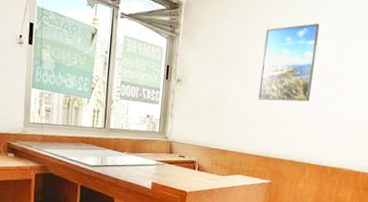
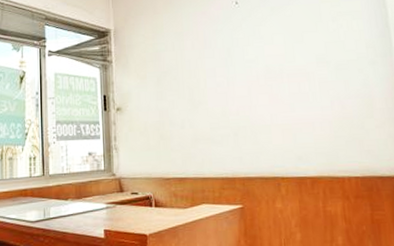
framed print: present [258,23,320,102] -> none [204,24,267,115]

